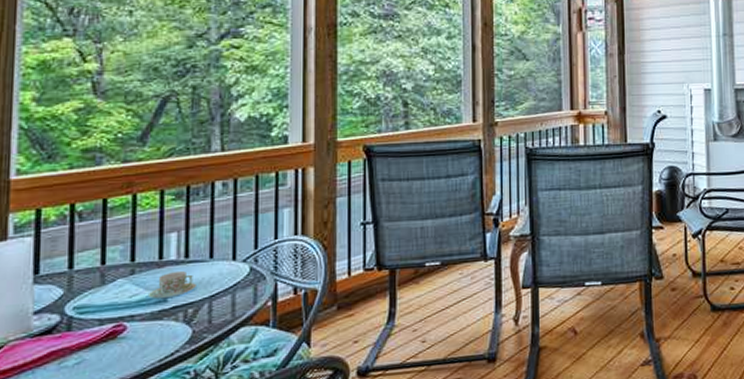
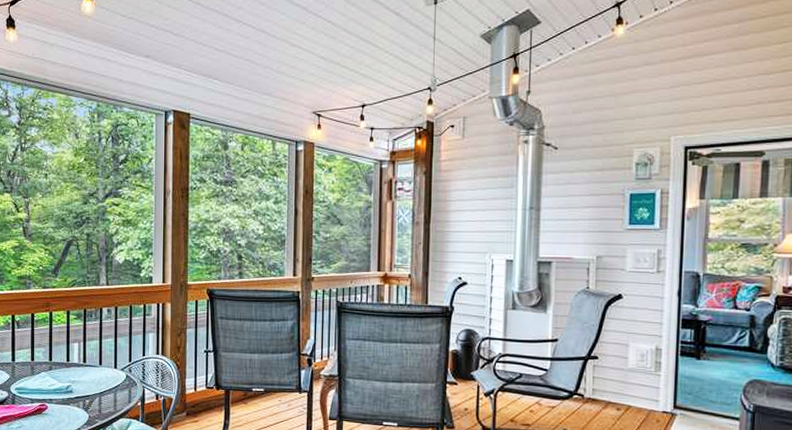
teacup: present [147,270,196,300] -> none [60,371,91,391]

